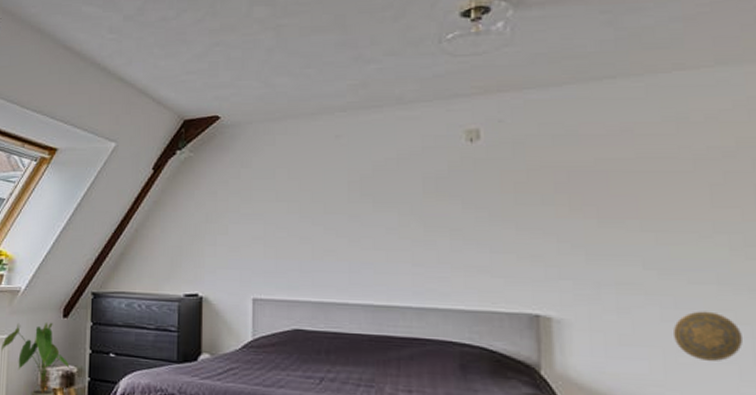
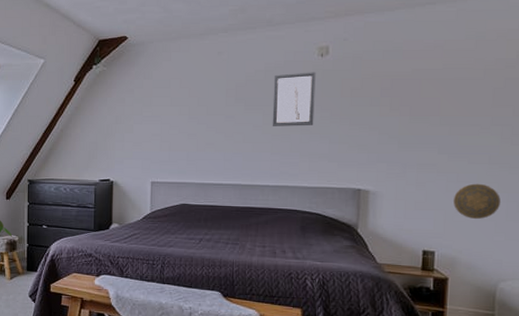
wall art: none [409,161,467,230] -> present [272,72,316,126]

